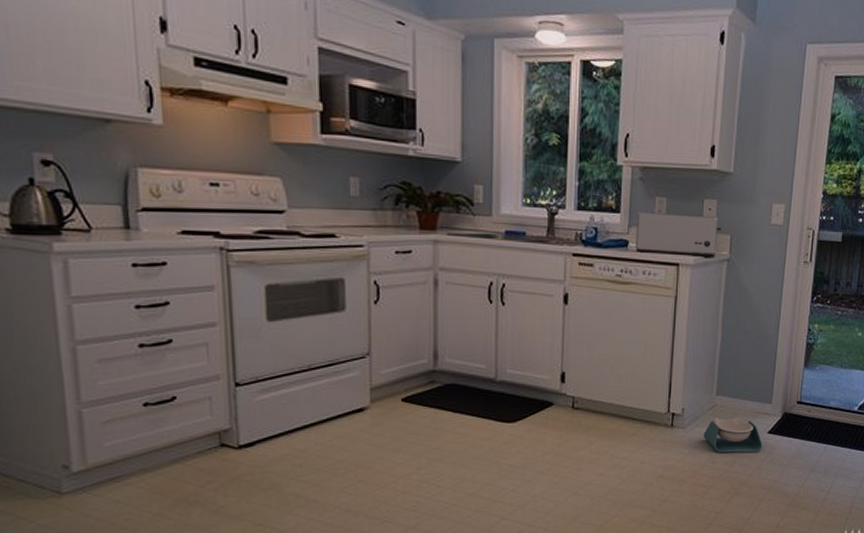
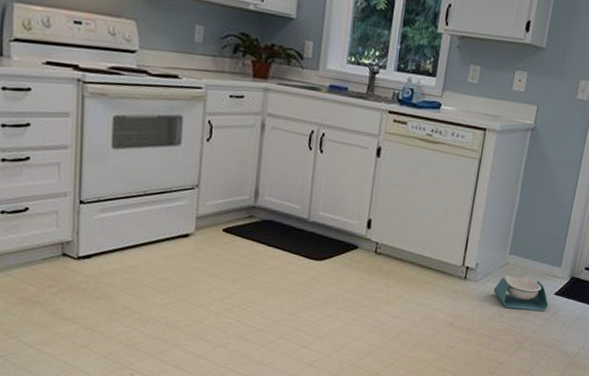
toaster: present [636,211,721,258] -> none [447,77,529,126]

